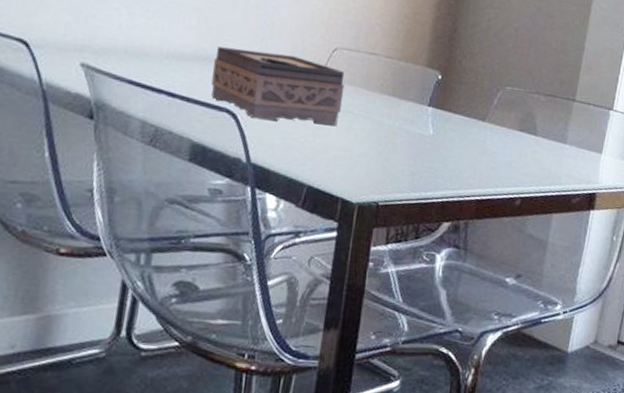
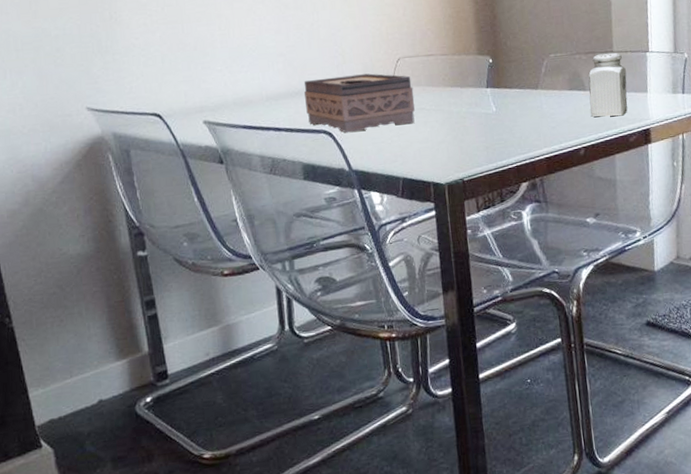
salt shaker: none [537,99,585,173] -> present [588,52,628,117]

